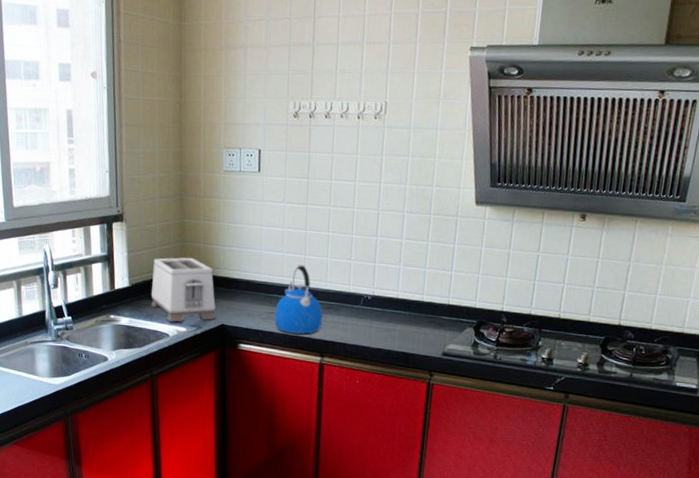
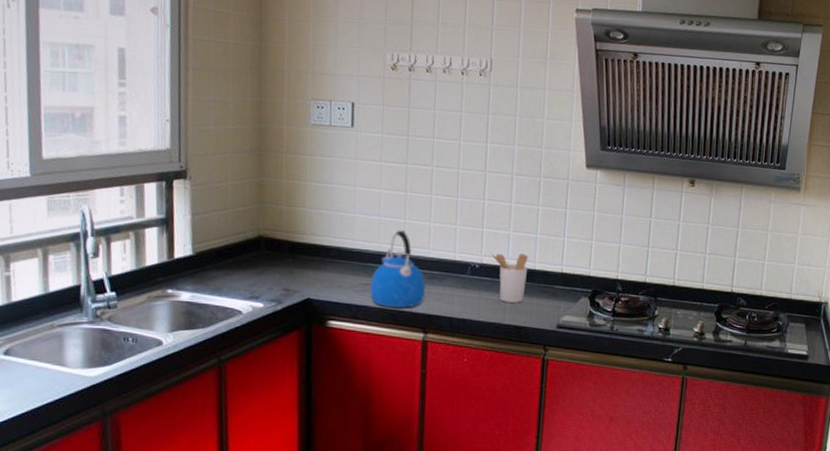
toaster: present [151,257,216,322] -> none [220,221,300,297]
utensil holder: none [381,286,417,332] -> present [490,253,528,303]

